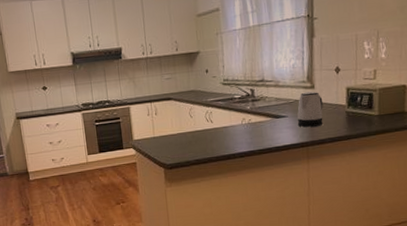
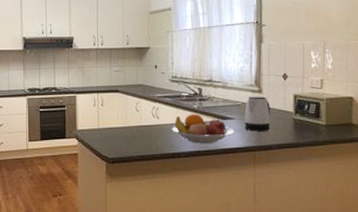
fruit bowl: none [226,114,288,144] -> present [172,114,235,143]

